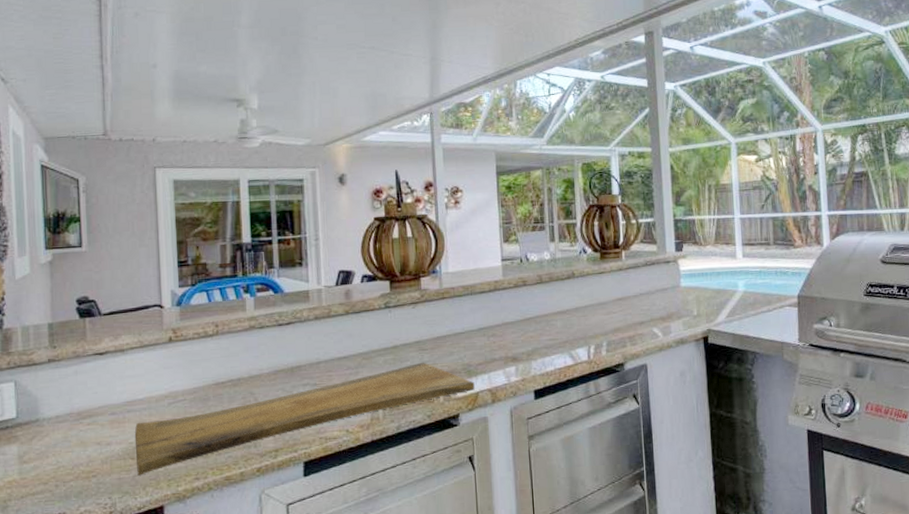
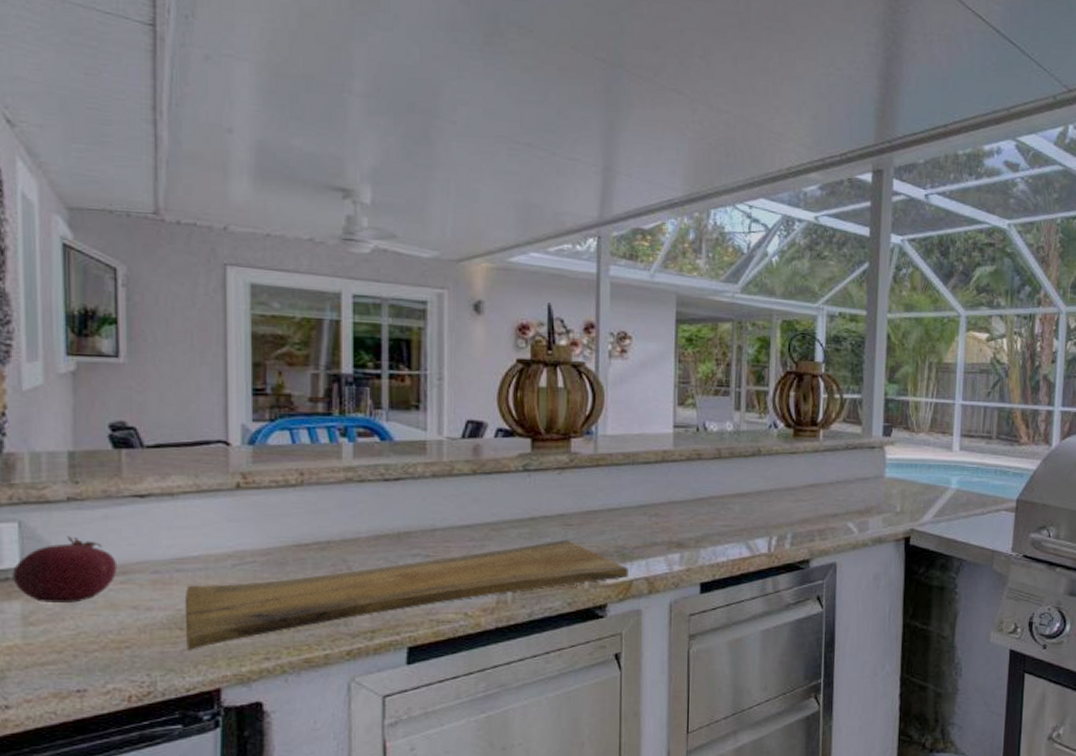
fruit: none [11,390,85,444] -> present [12,536,118,603]

